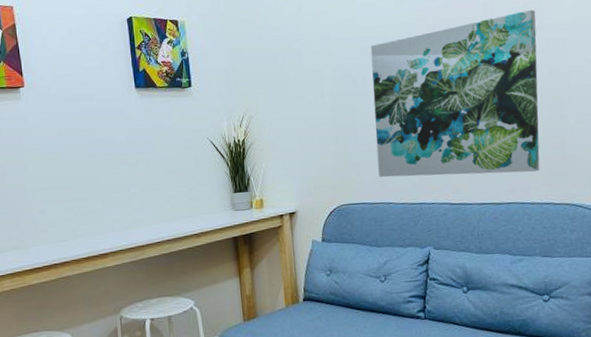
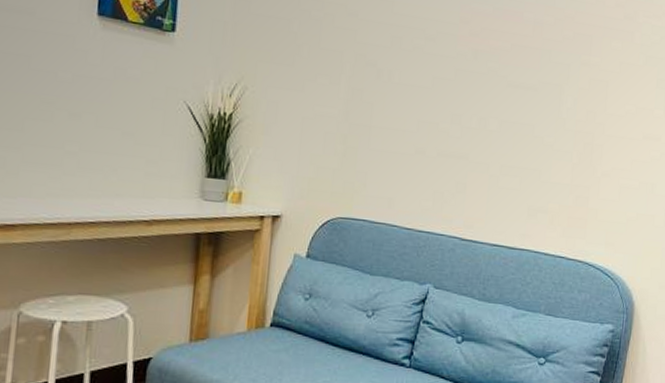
wall art: present [370,9,540,177] -> none [387,36,585,220]

